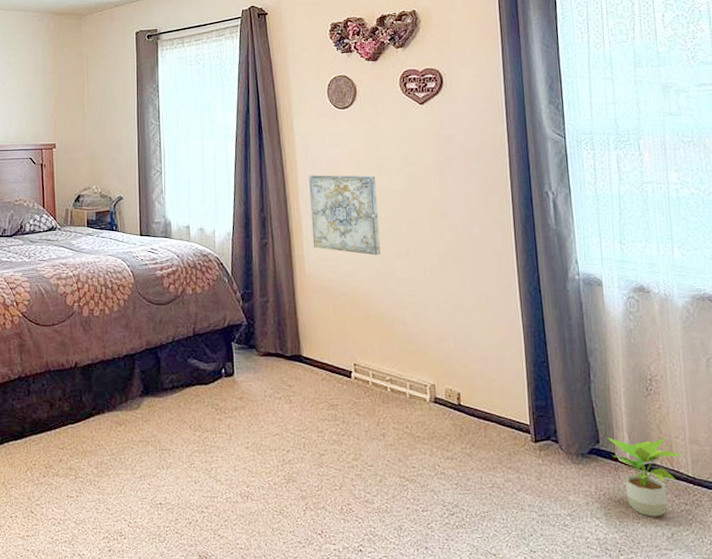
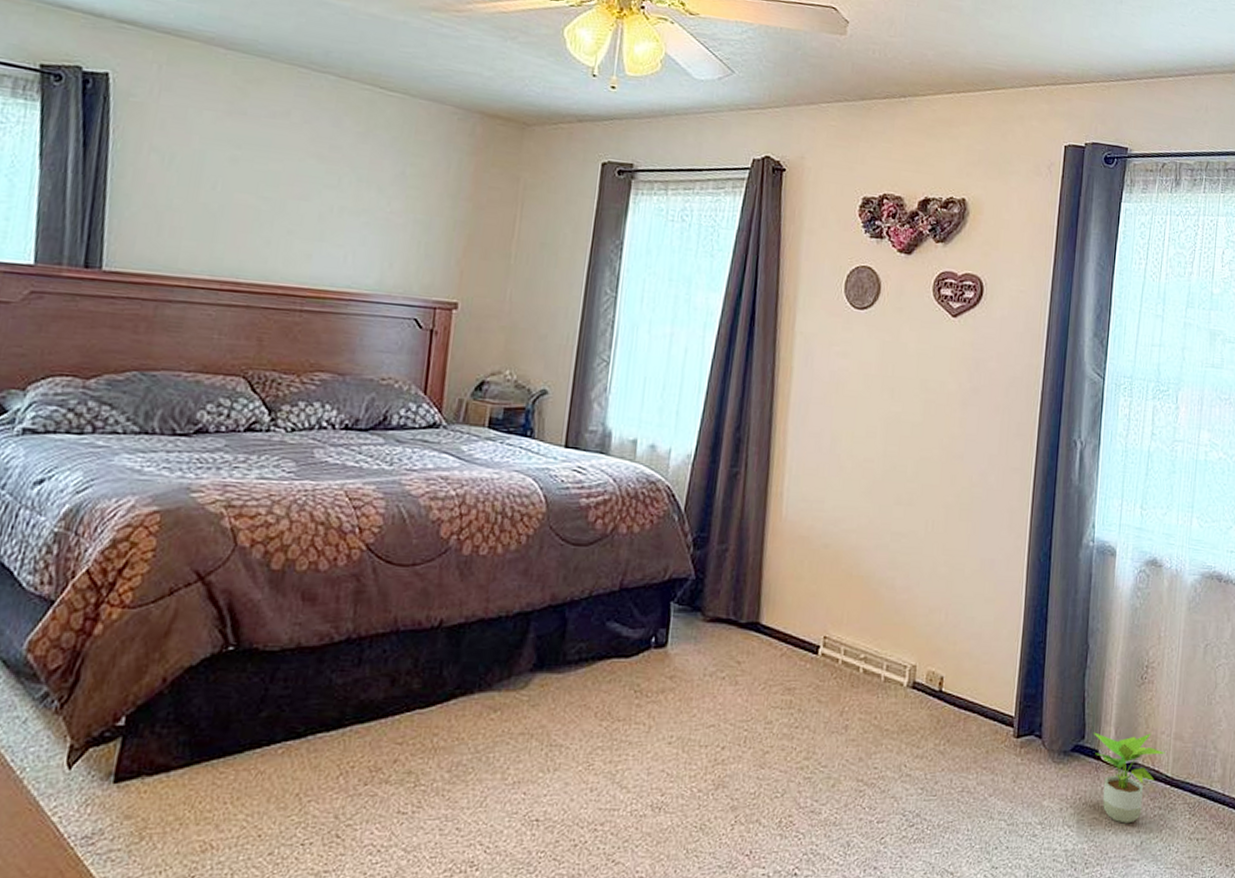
wall art: present [309,174,381,256] -> none [797,389,887,501]

